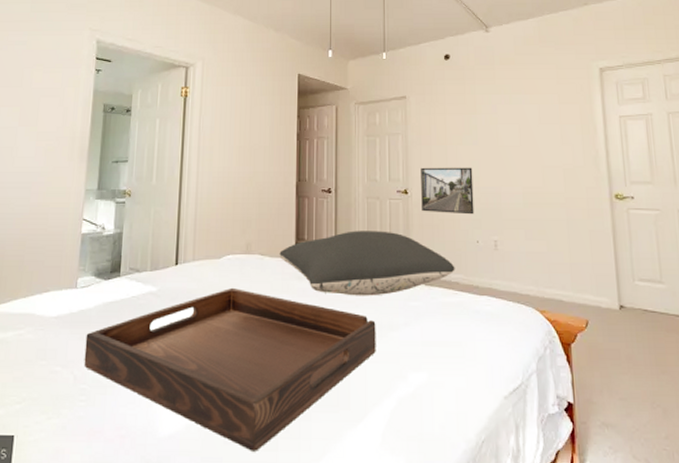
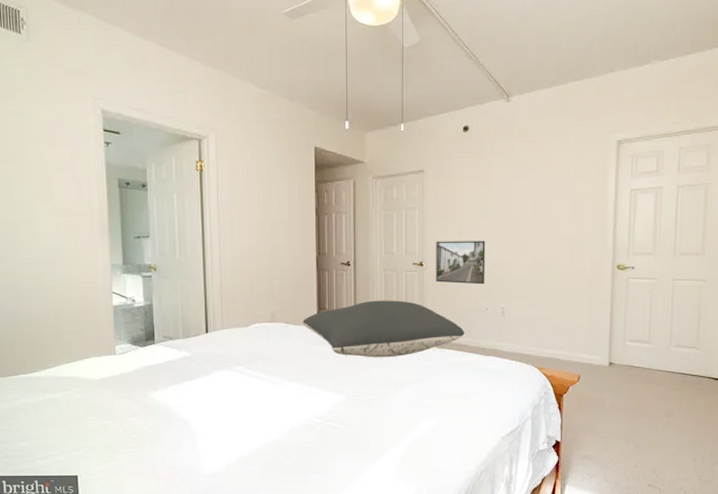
serving tray: present [84,287,376,451] -> none [130,352,392,483]

